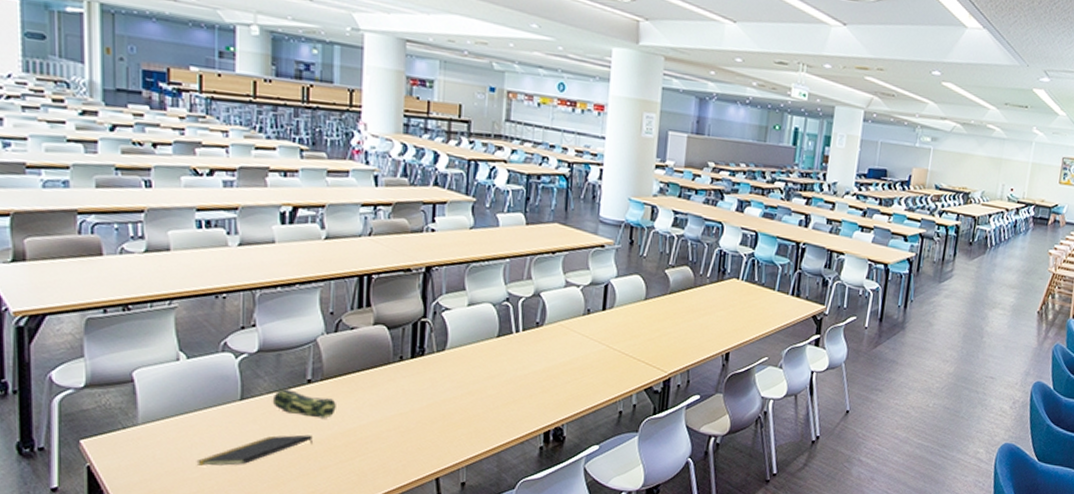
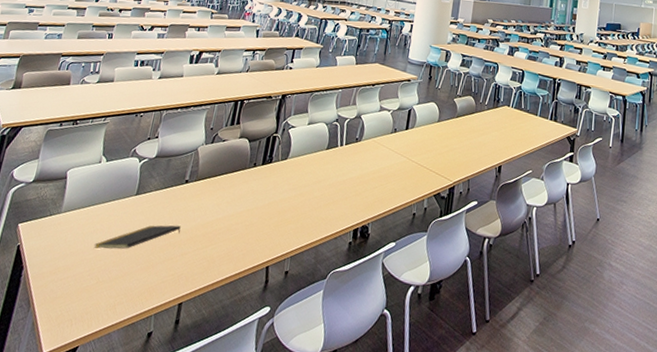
pencil case: present [272,388,336,419] -> none [157,186,203,212]

